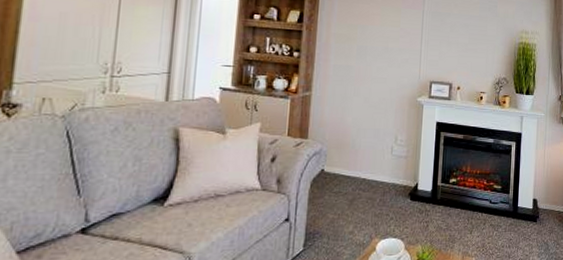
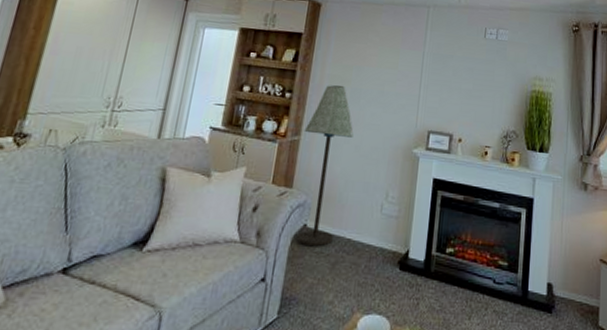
floor lamp: none [314,43,362,187] -> present [296,85,354,246]

